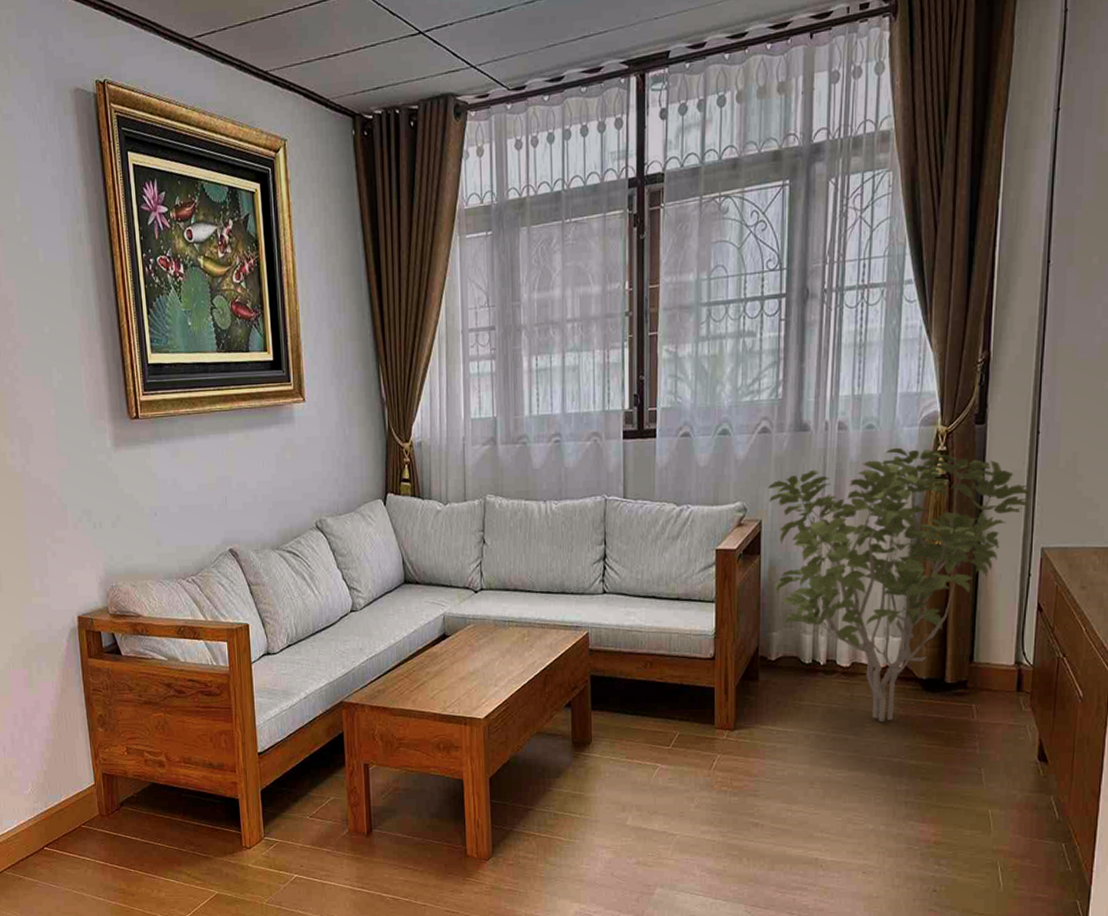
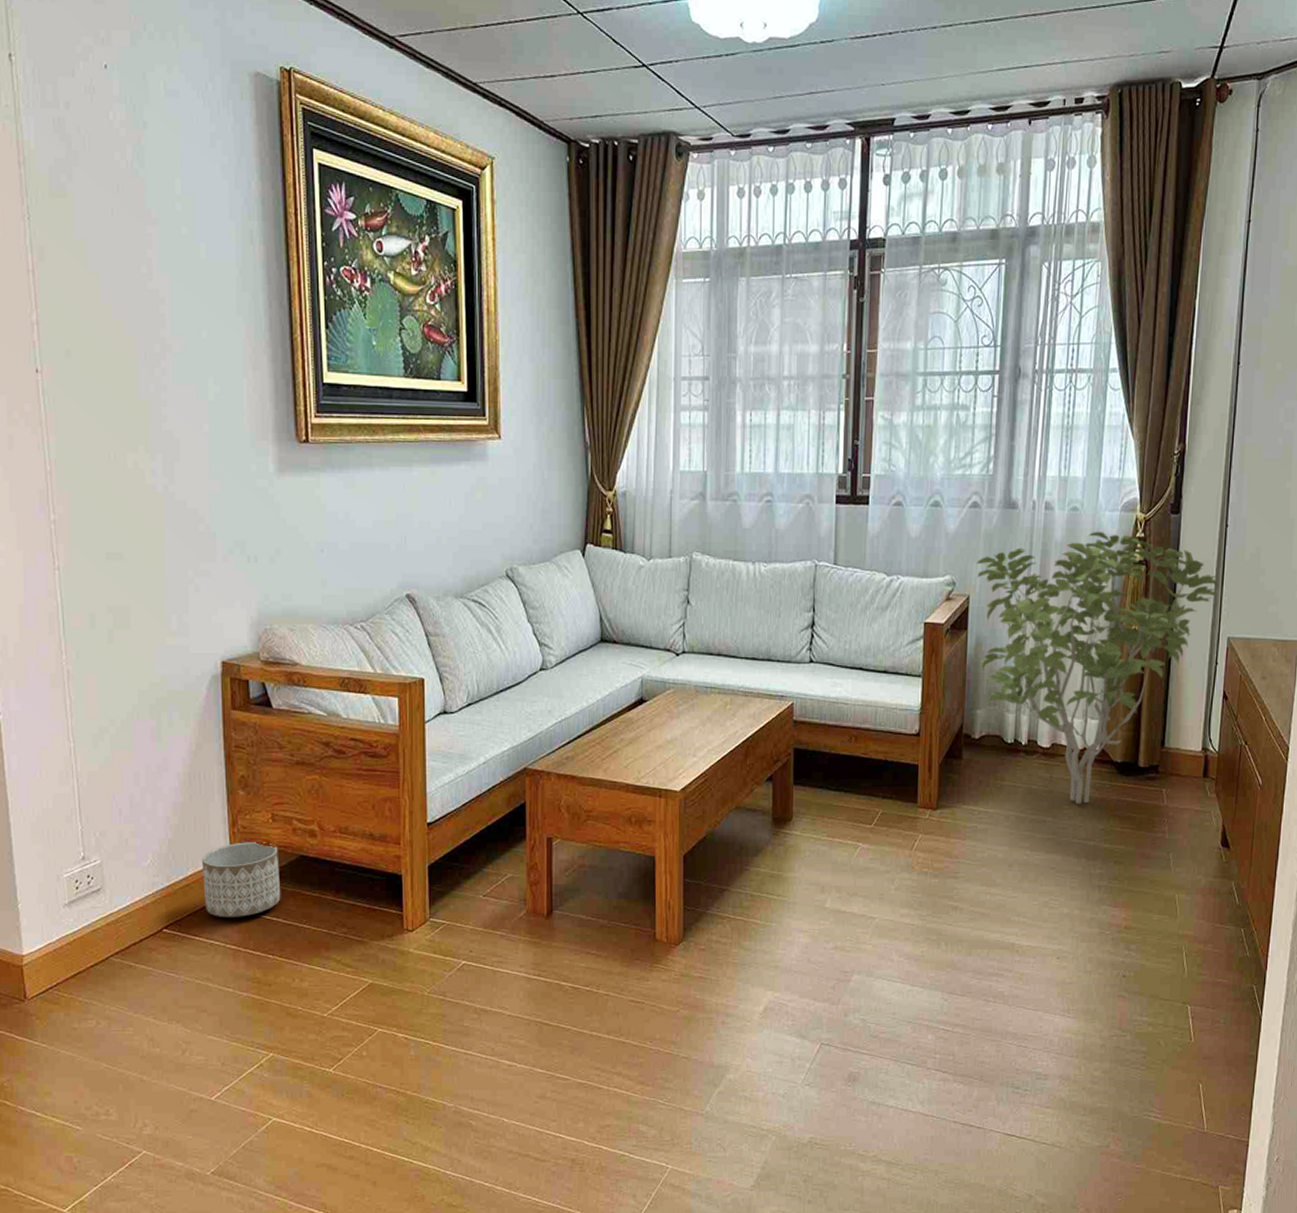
planter: none [71,772,138,837] -> present [201,842,281,917]

